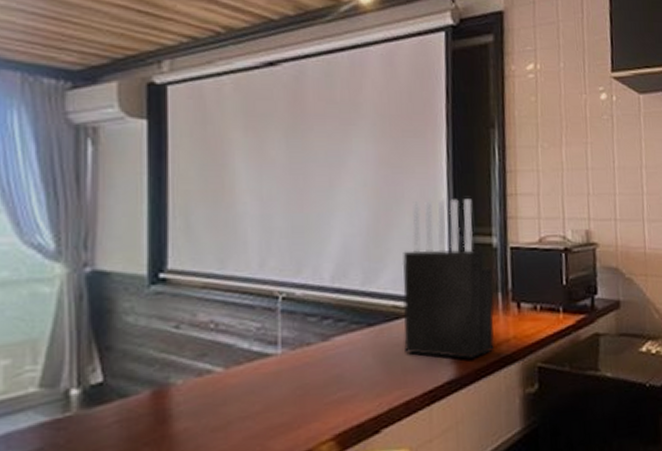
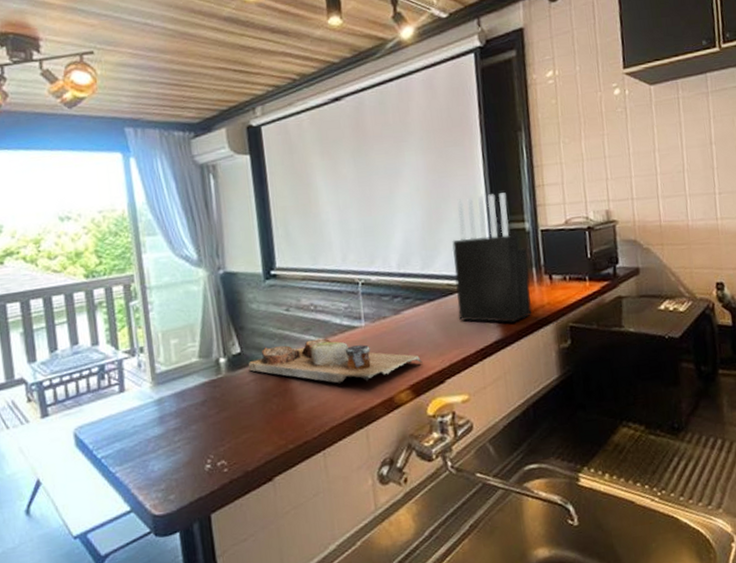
cutting board: none [111,368,354,430] -> present [248,338,423,384]

